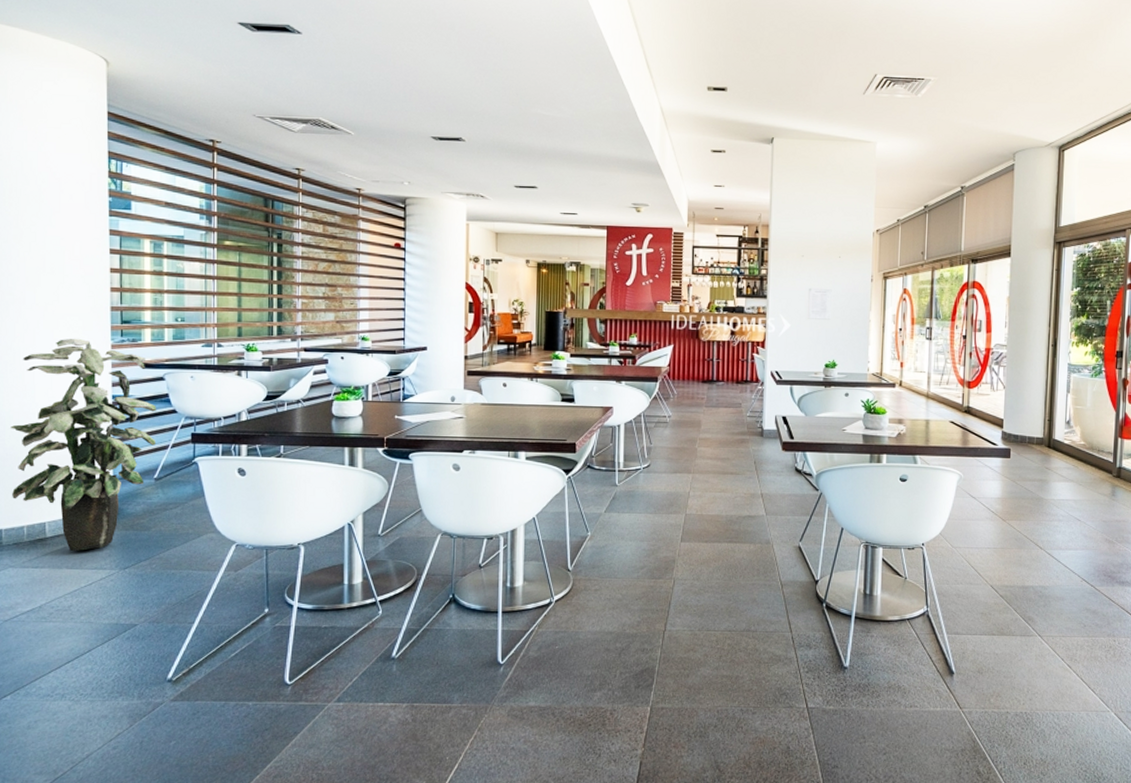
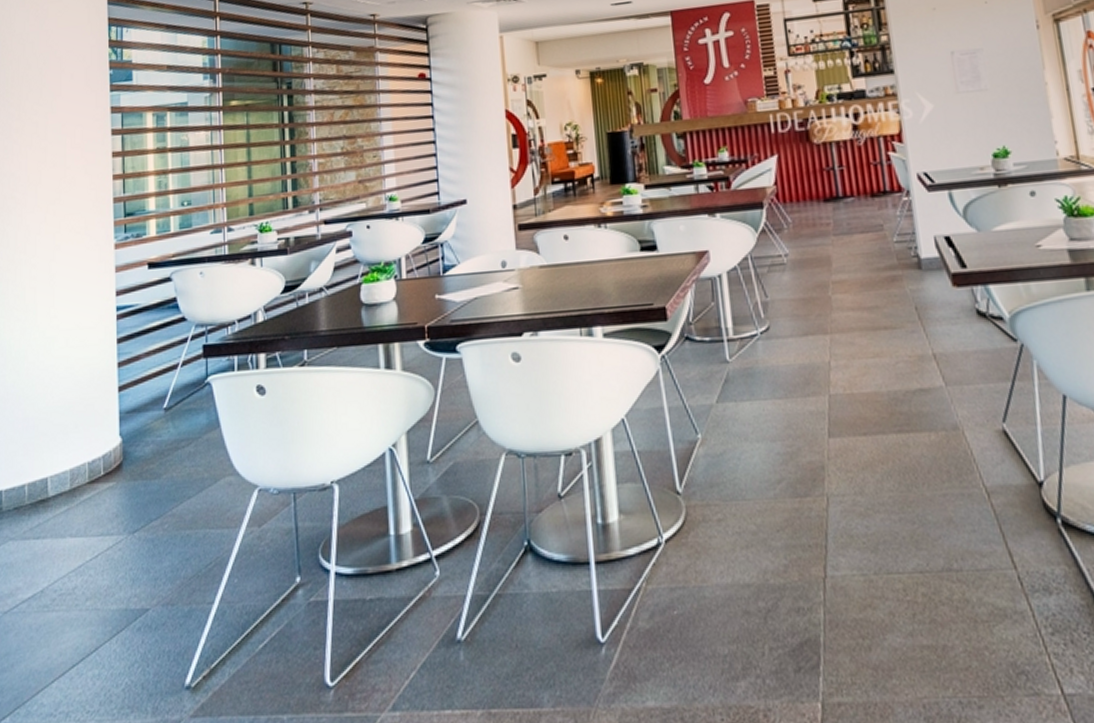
indoor plant: present [10,338,157,552] -> none [11,240,165,514]

